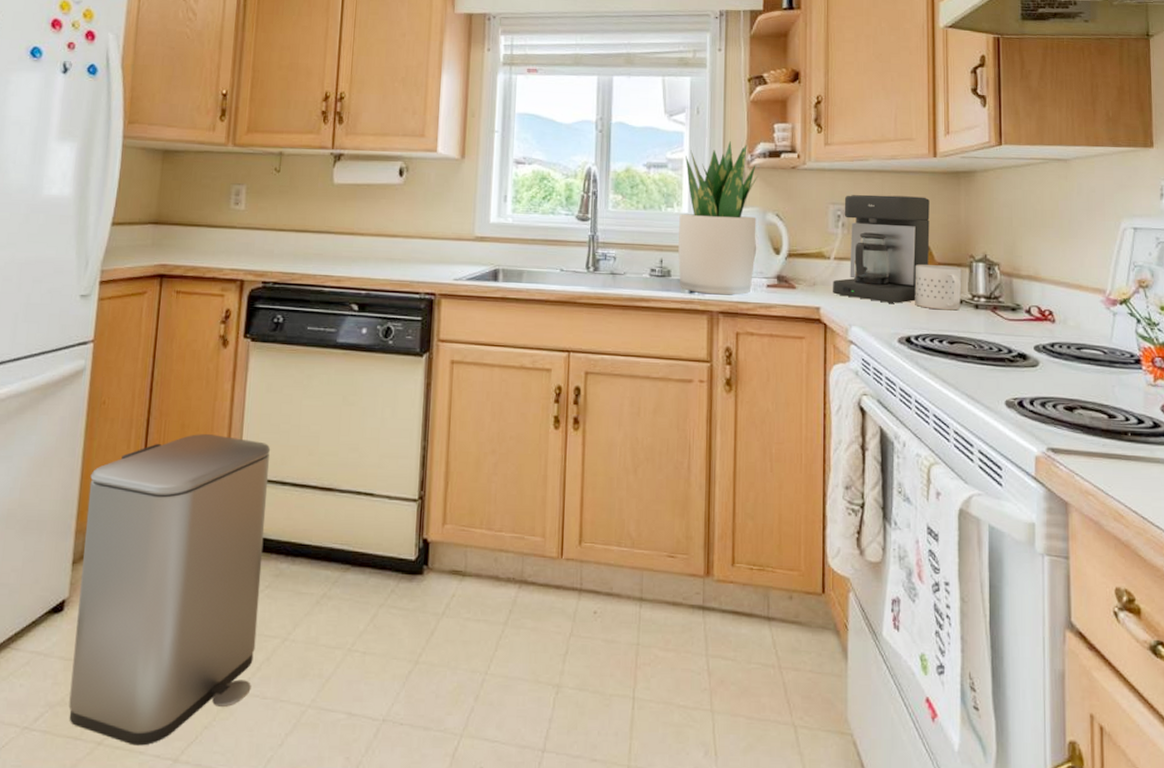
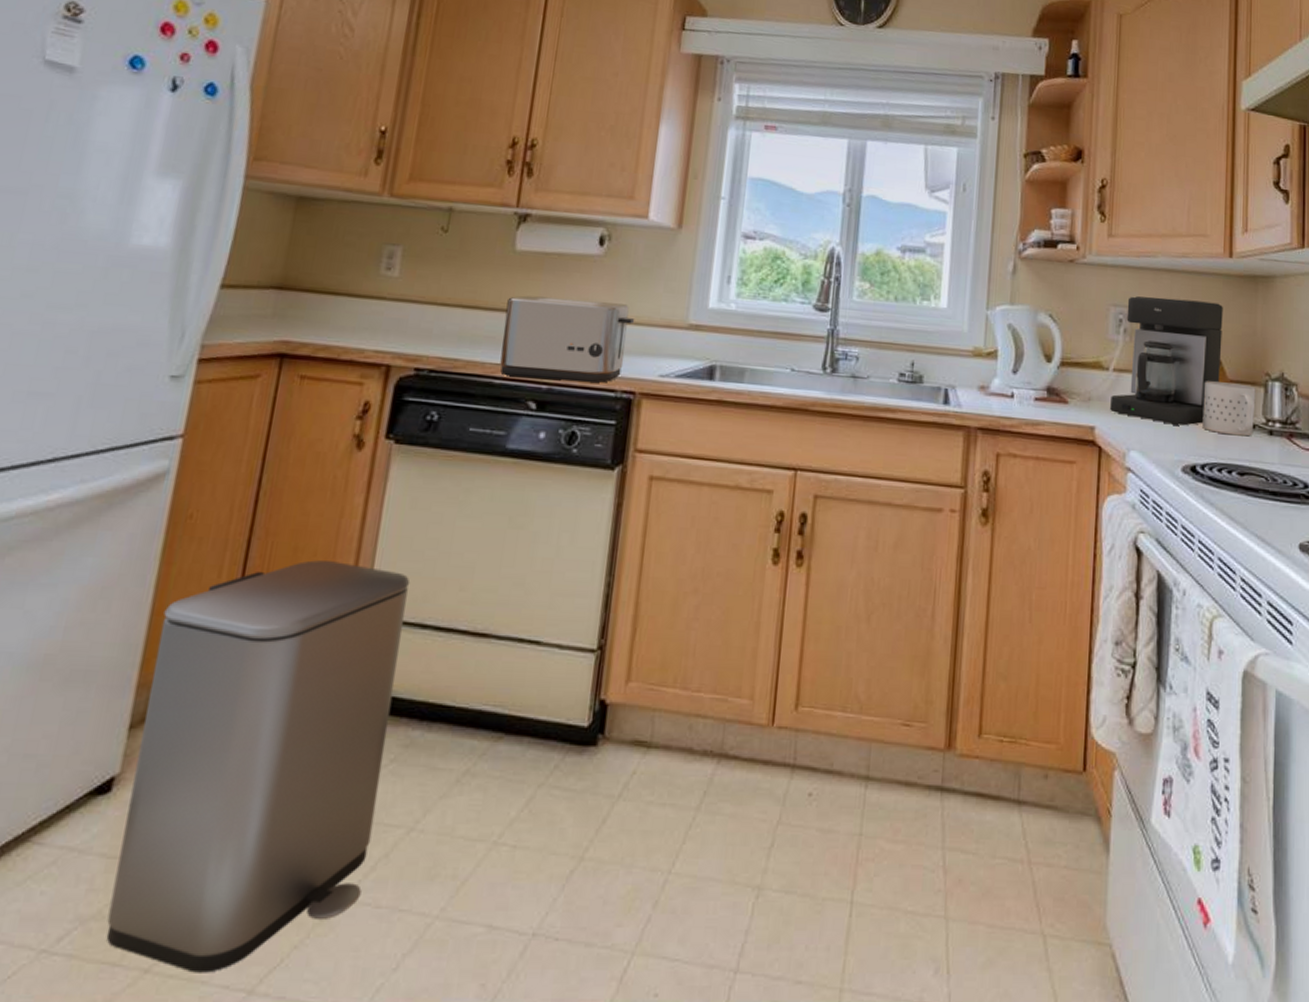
toaster: none [328,219,432,288] -> present [500,295,635,384]
planter: present [678,141,758,296] -> none [932,226,1031,409]

